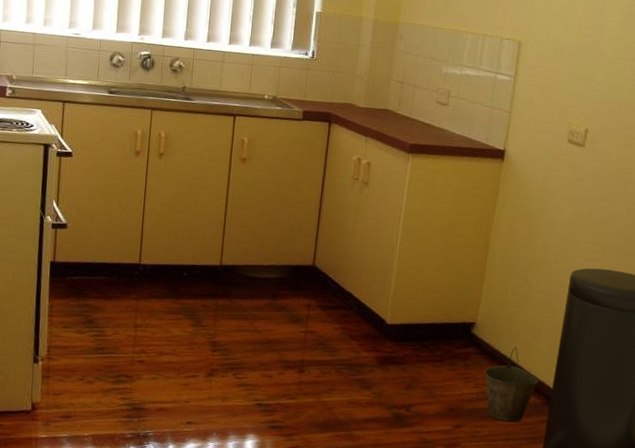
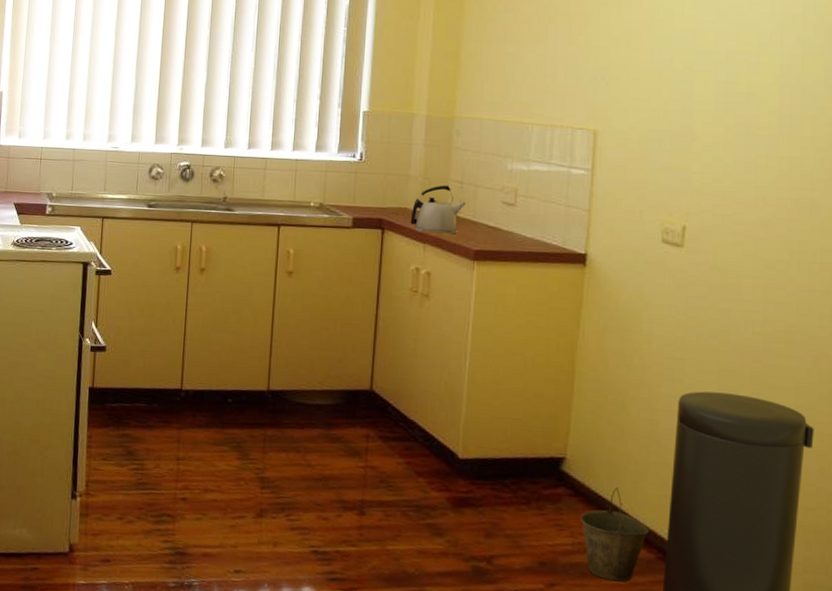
kettle: none [354,84,406,130] -> present [410,185,467,235]

